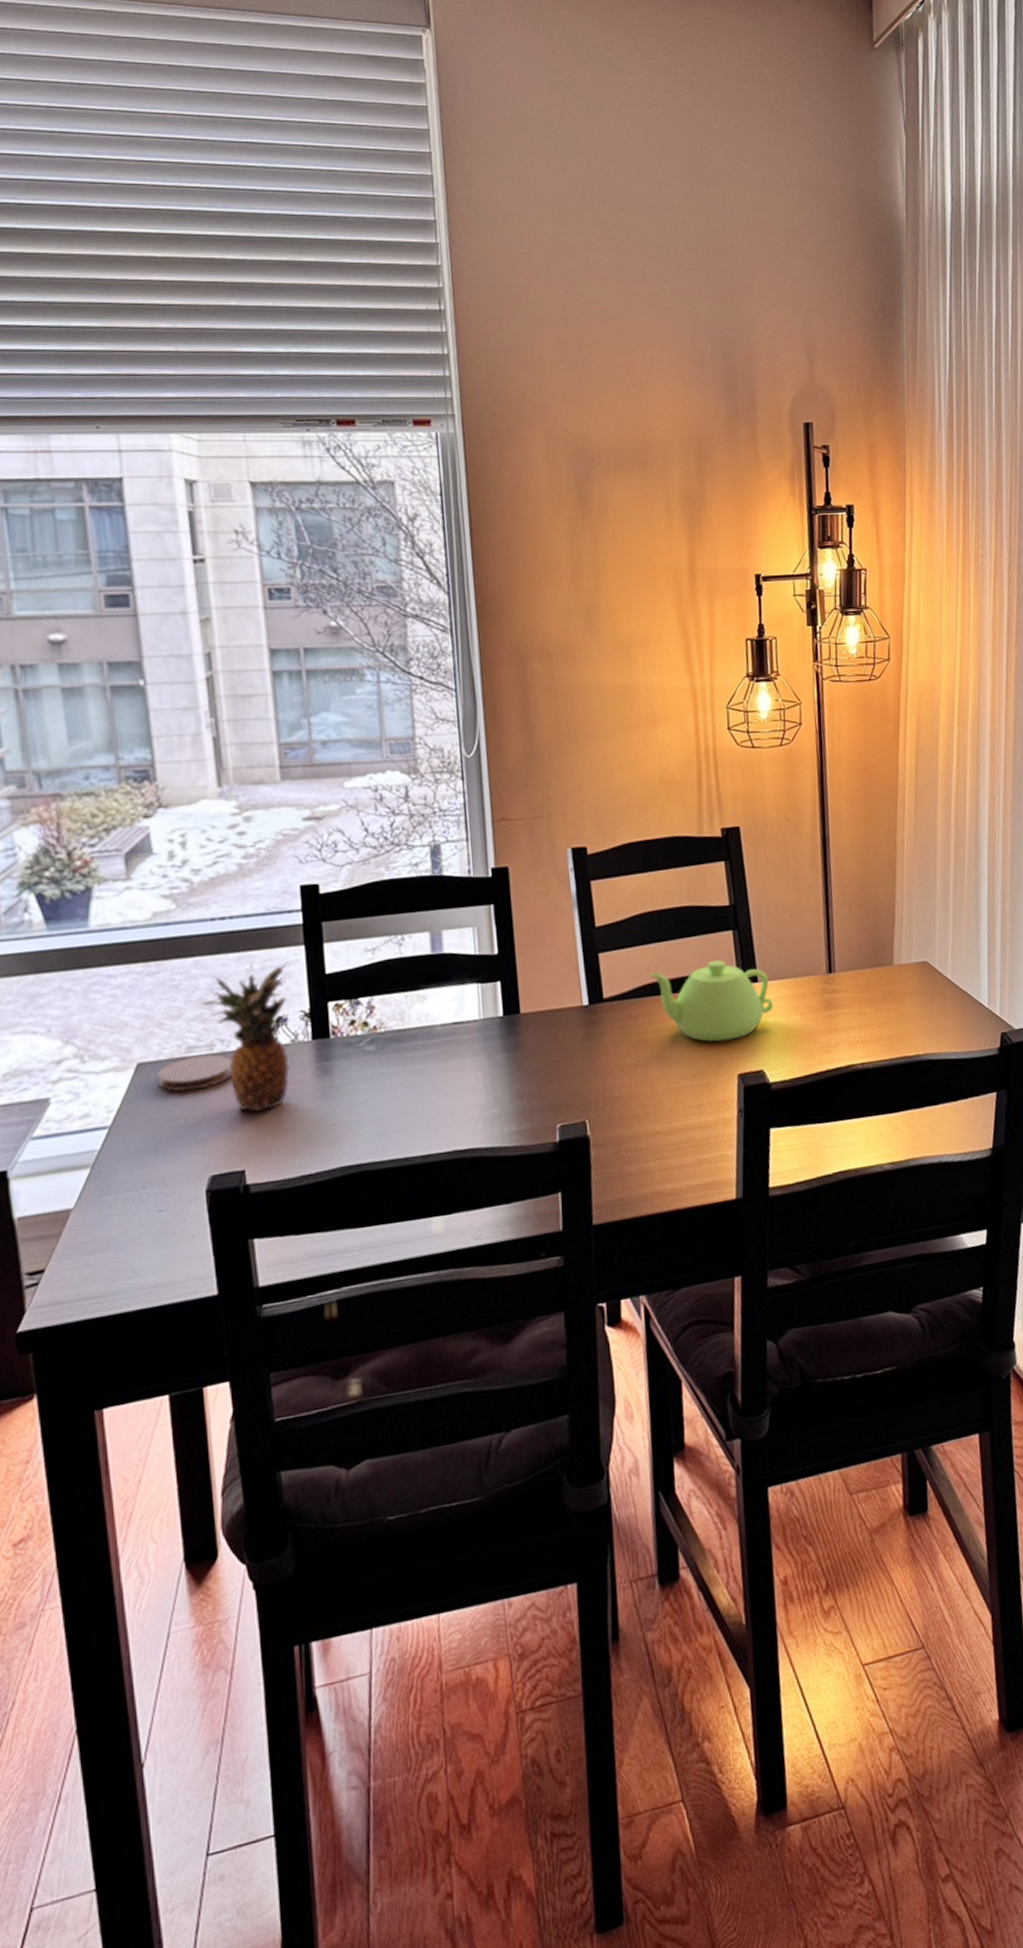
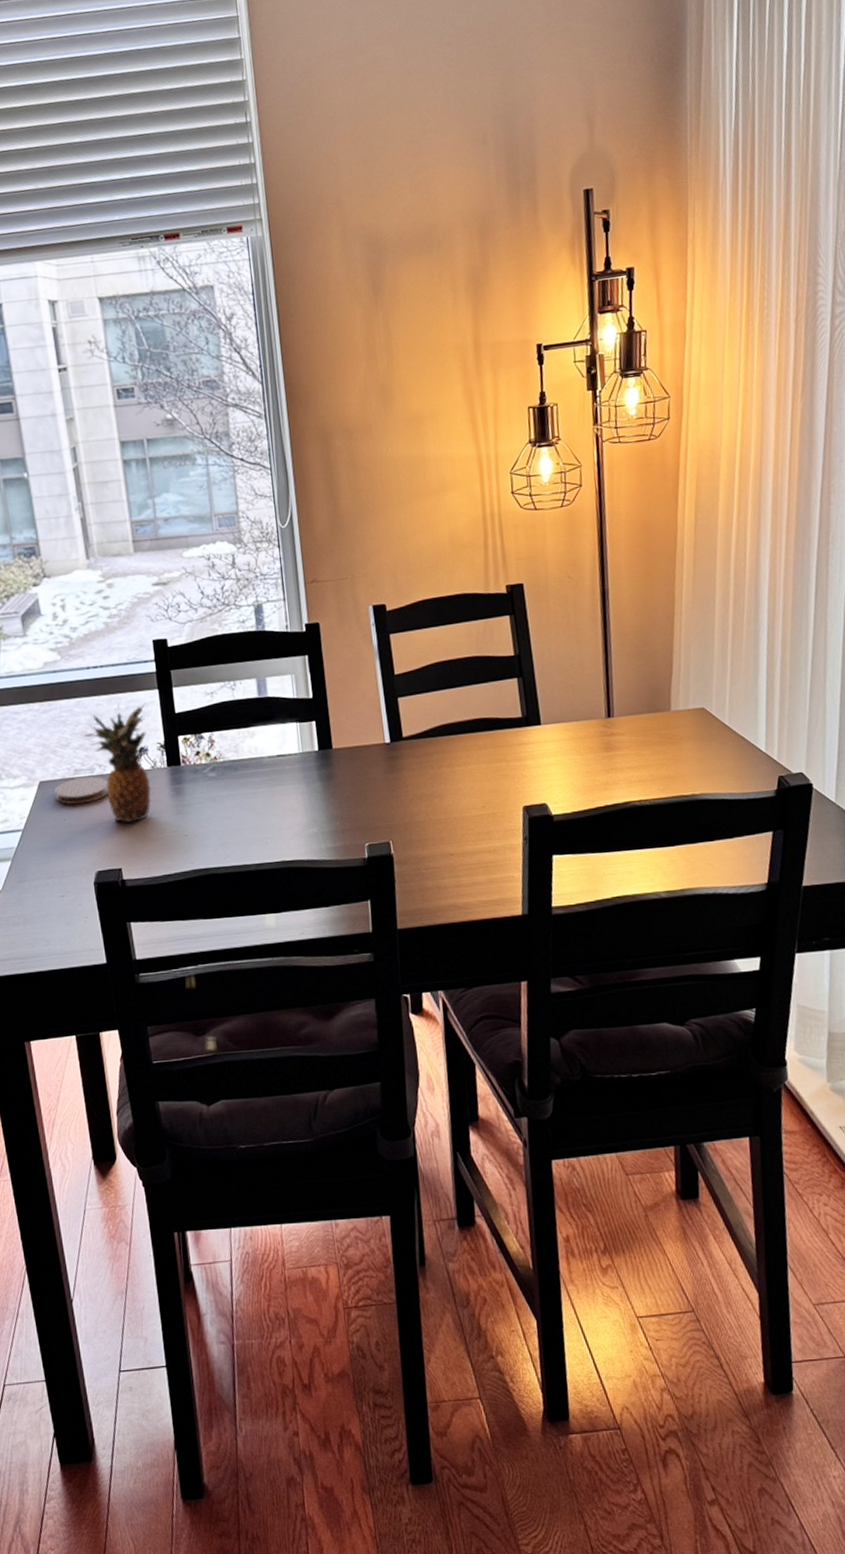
teapot: present [649,960,774,1042] -> none [443,705,556,778]

